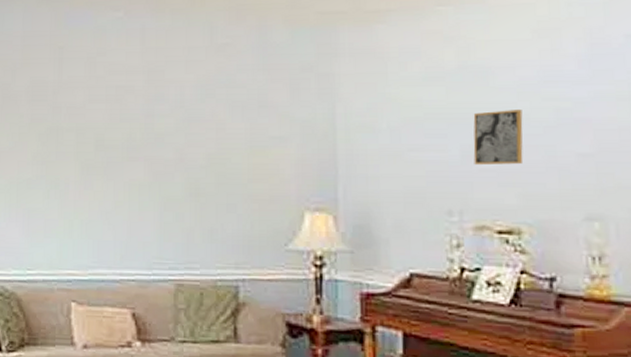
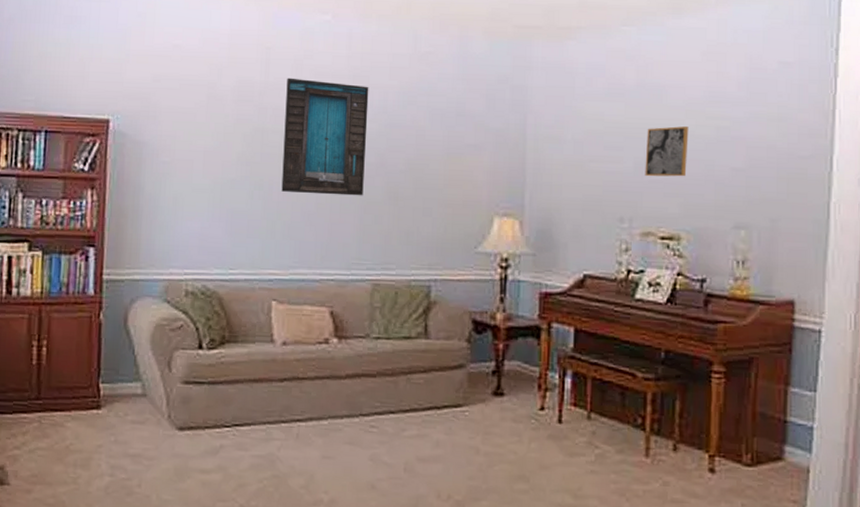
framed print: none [78,76,165,193] -> present [281,77,369,196]

